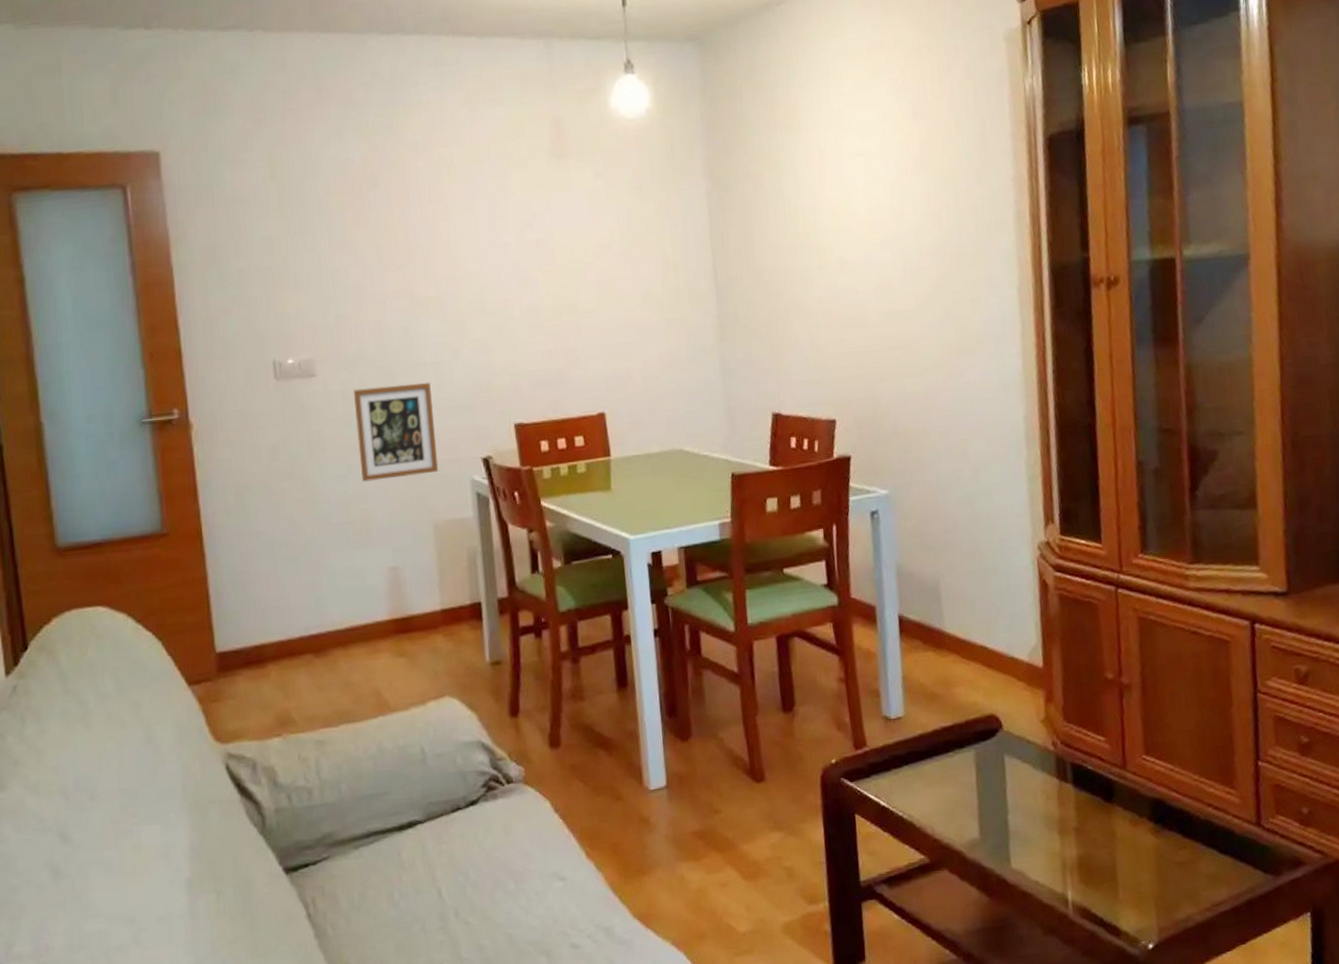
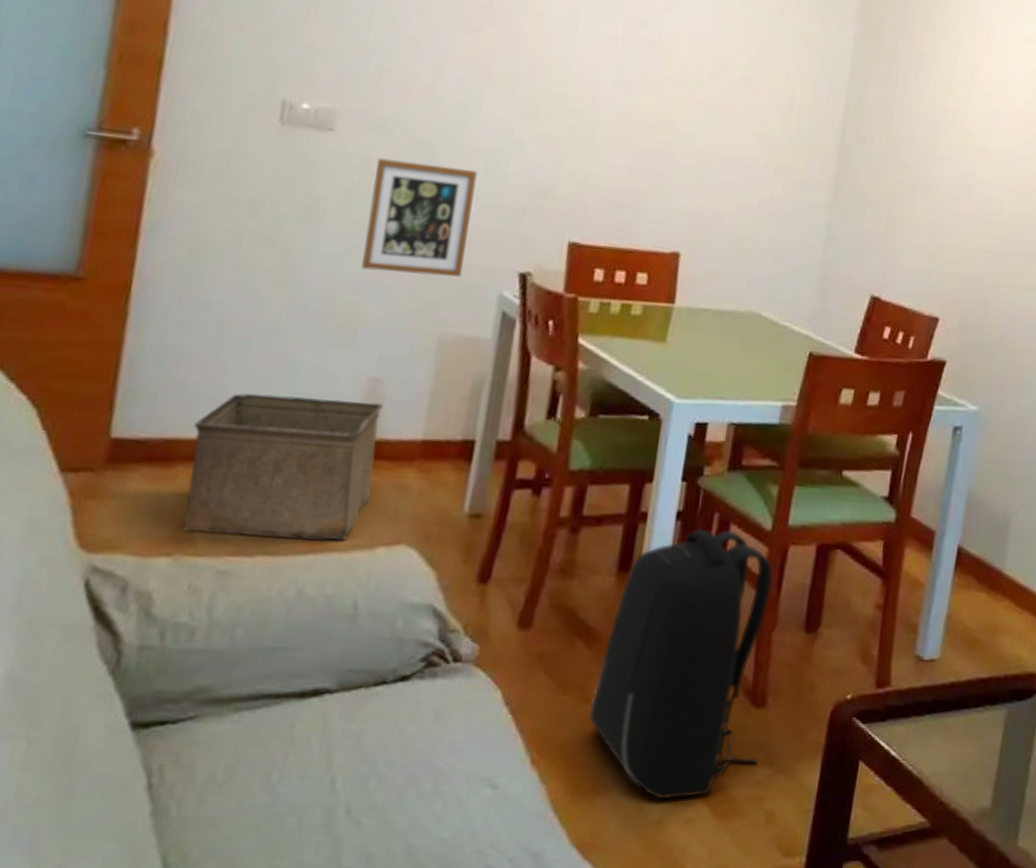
storage bin: none [272,586,415,714] -> present [183,393,383,541]
backpack: none [622,637,769,871] -> present [588,528,774,800]

